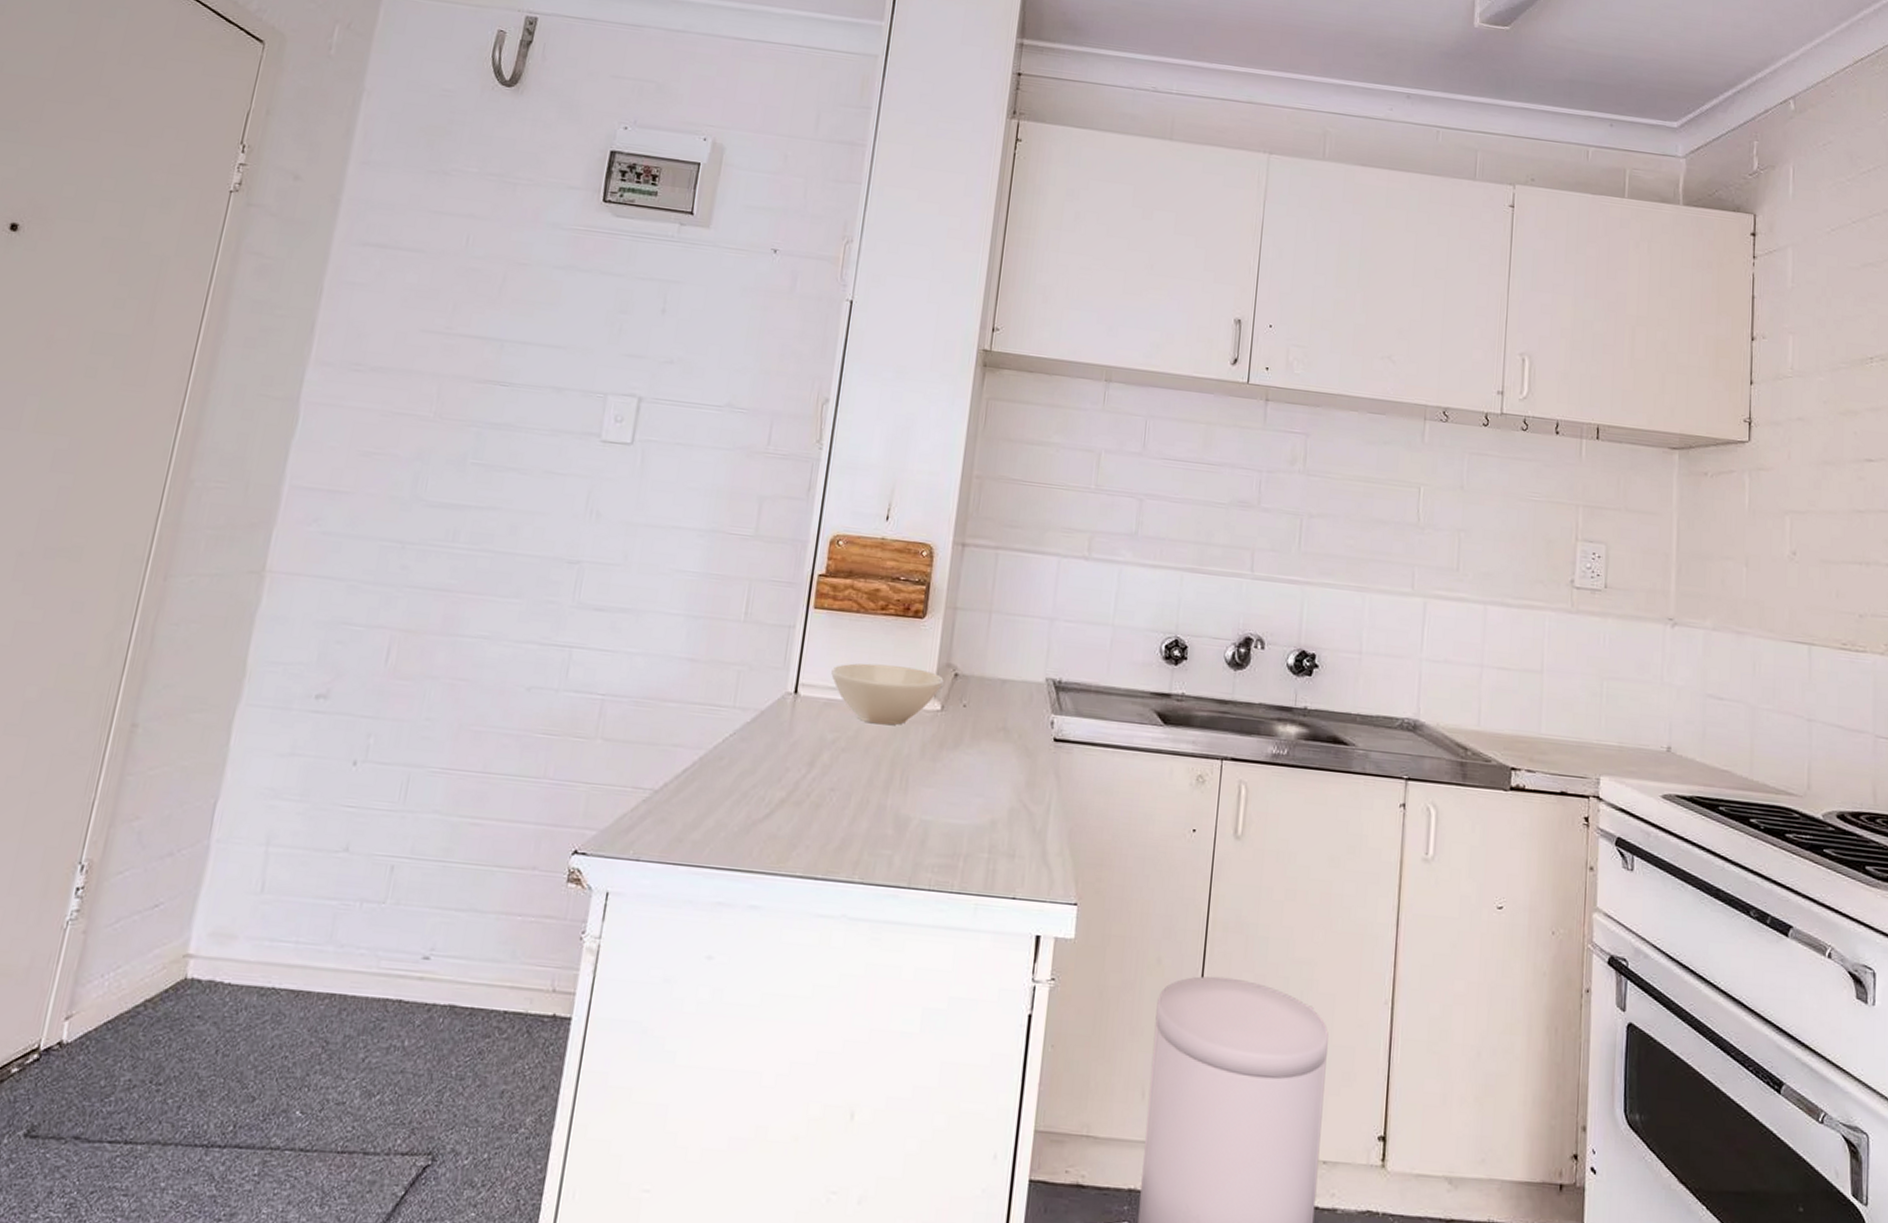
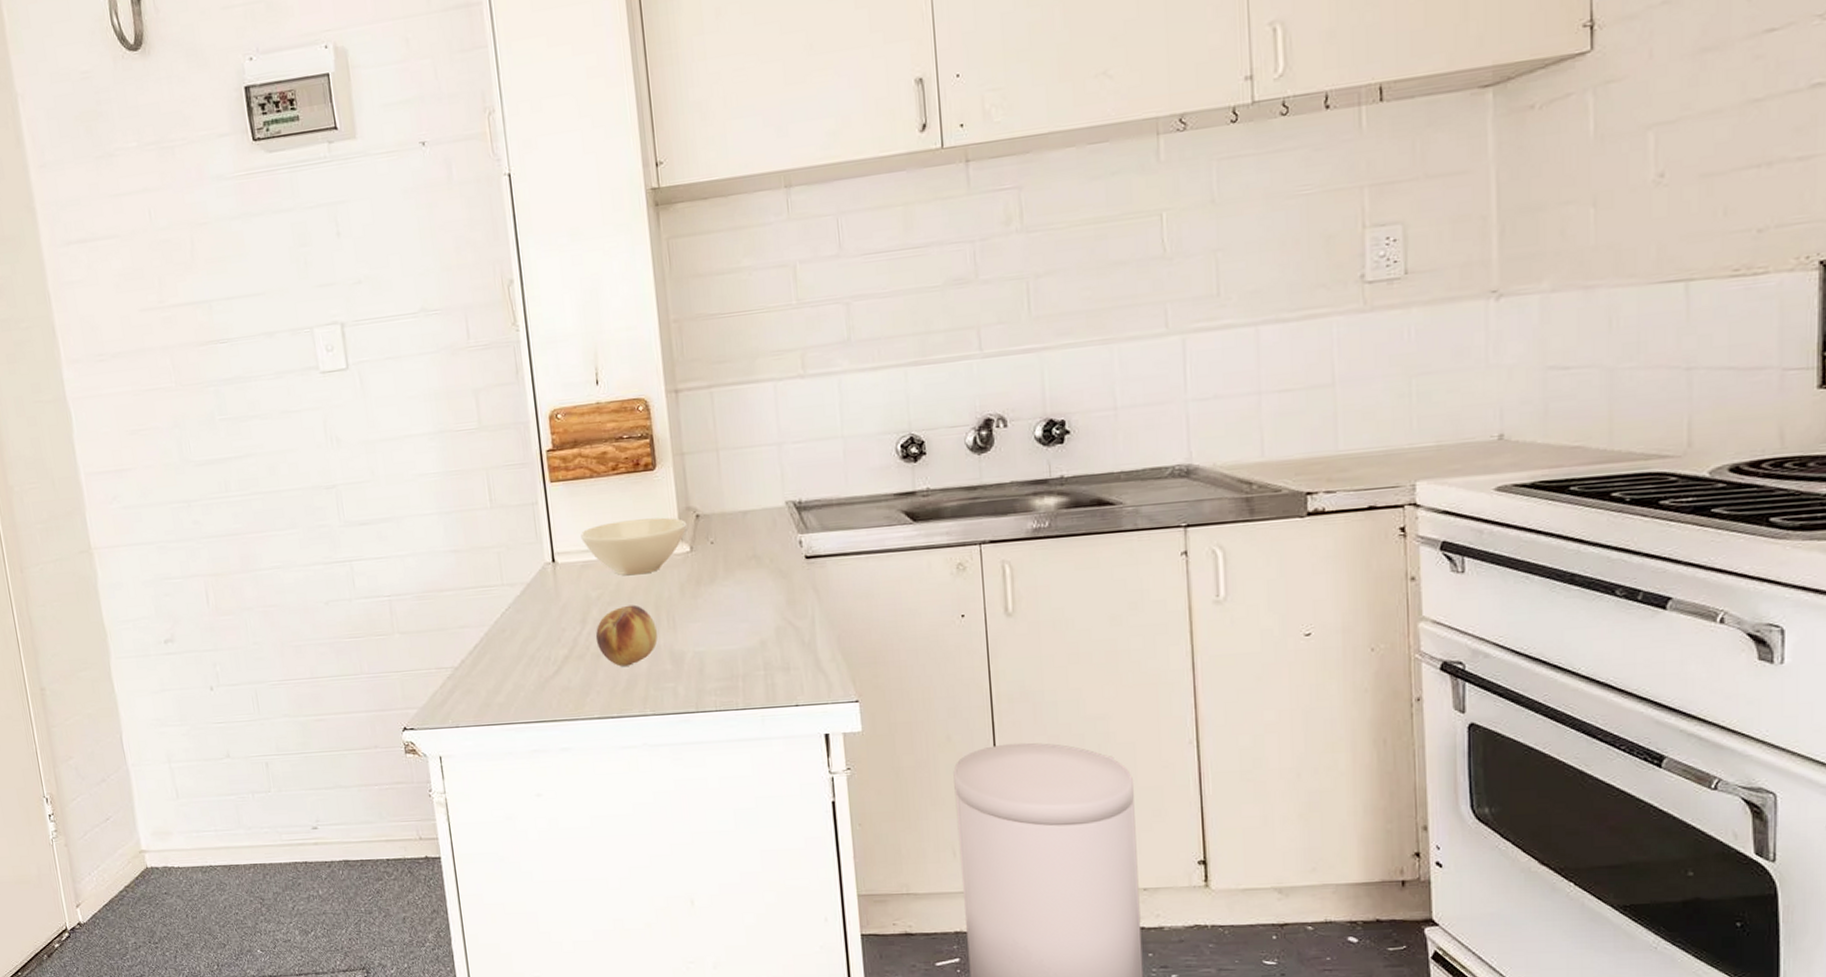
fruit: none [819,755,887,823] -> present [595,604,658,667]

